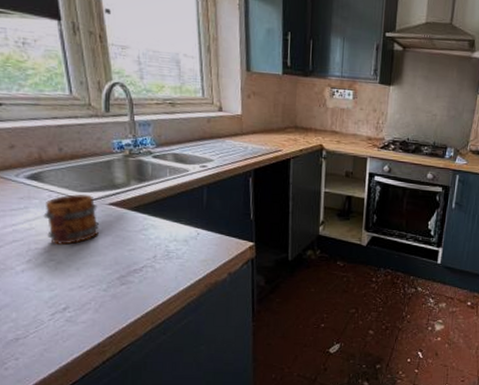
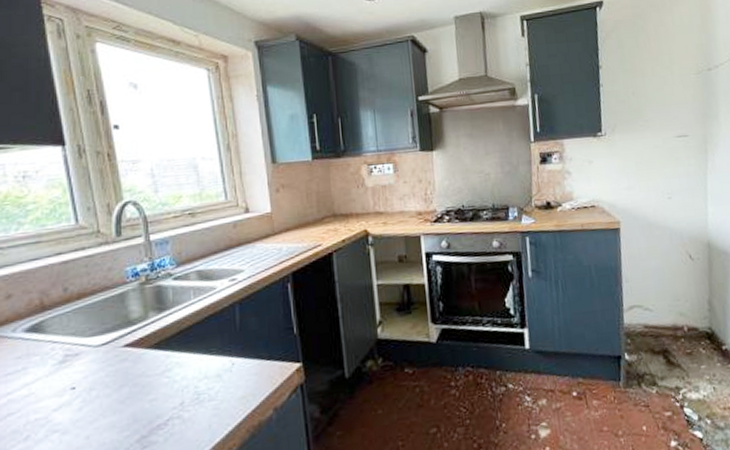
mug: present [43,194,100,245] -> none [45,339,114,410]

